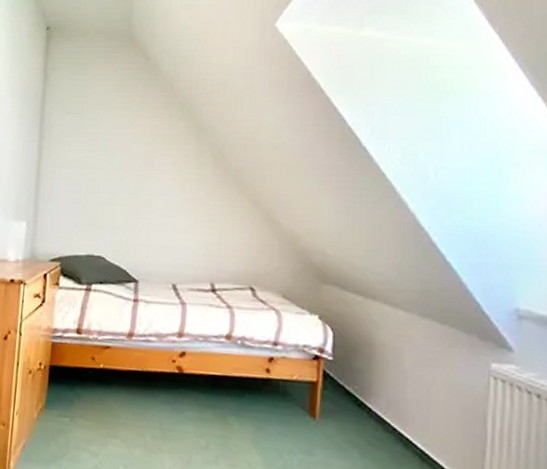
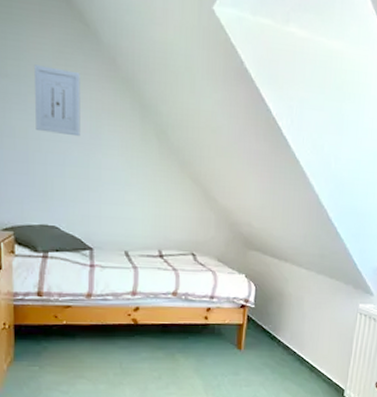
wall art: none [92,99,138,163] -> present [33,65,81,137]

